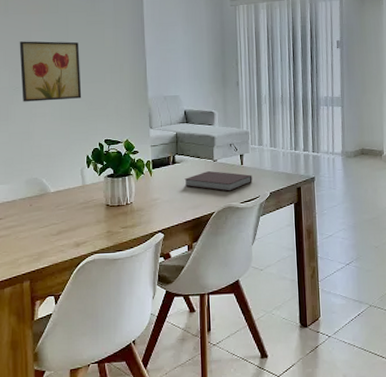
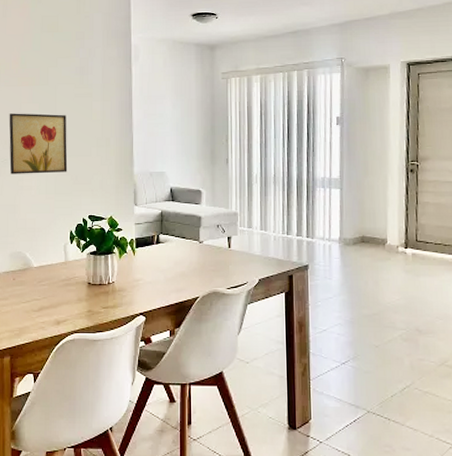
notebook: present [184,170,252,191] -> none [168,252,240,275]

